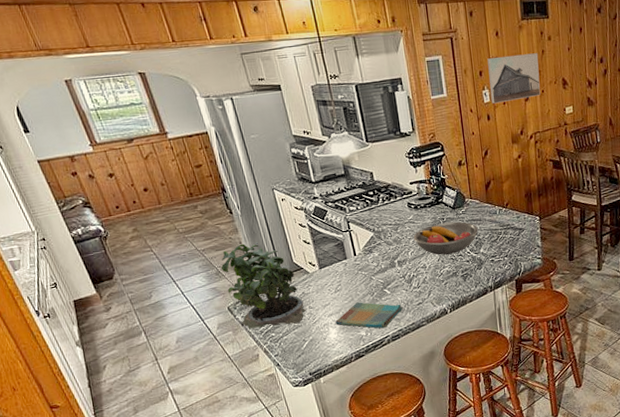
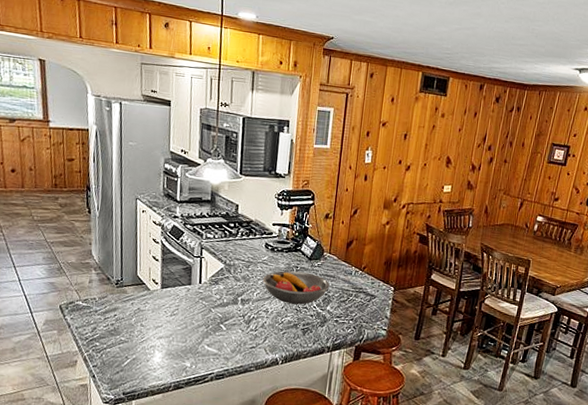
potted plant: present [221,242,307,329] -> none [64,245,138,338]
dish towel: present [335,302,403,329] -> none [163,331,235,364]
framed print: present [487,53,540,104] -> none [372,121,429,168]

